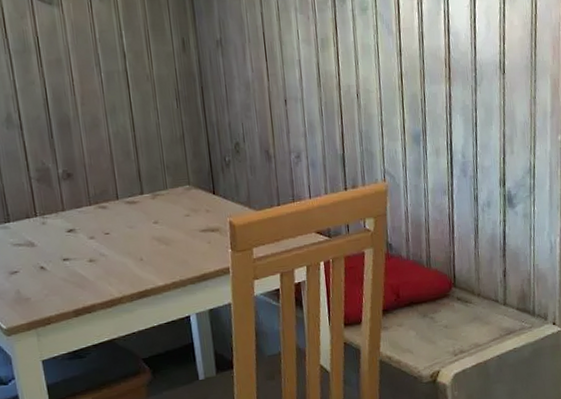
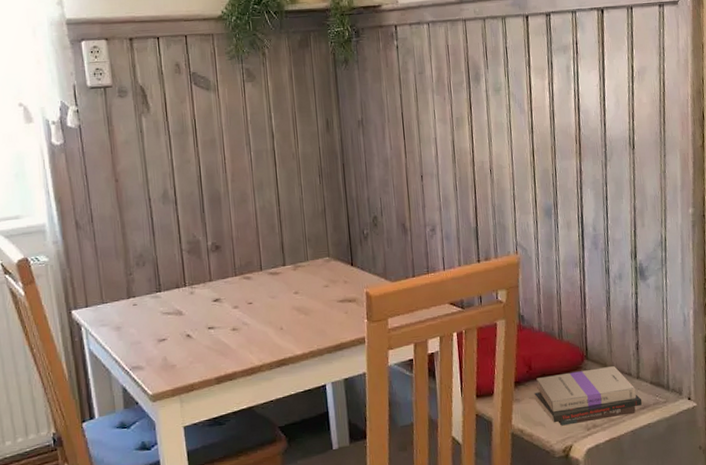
books: none [401,293,509,352] -> present [533,366,642,426]

